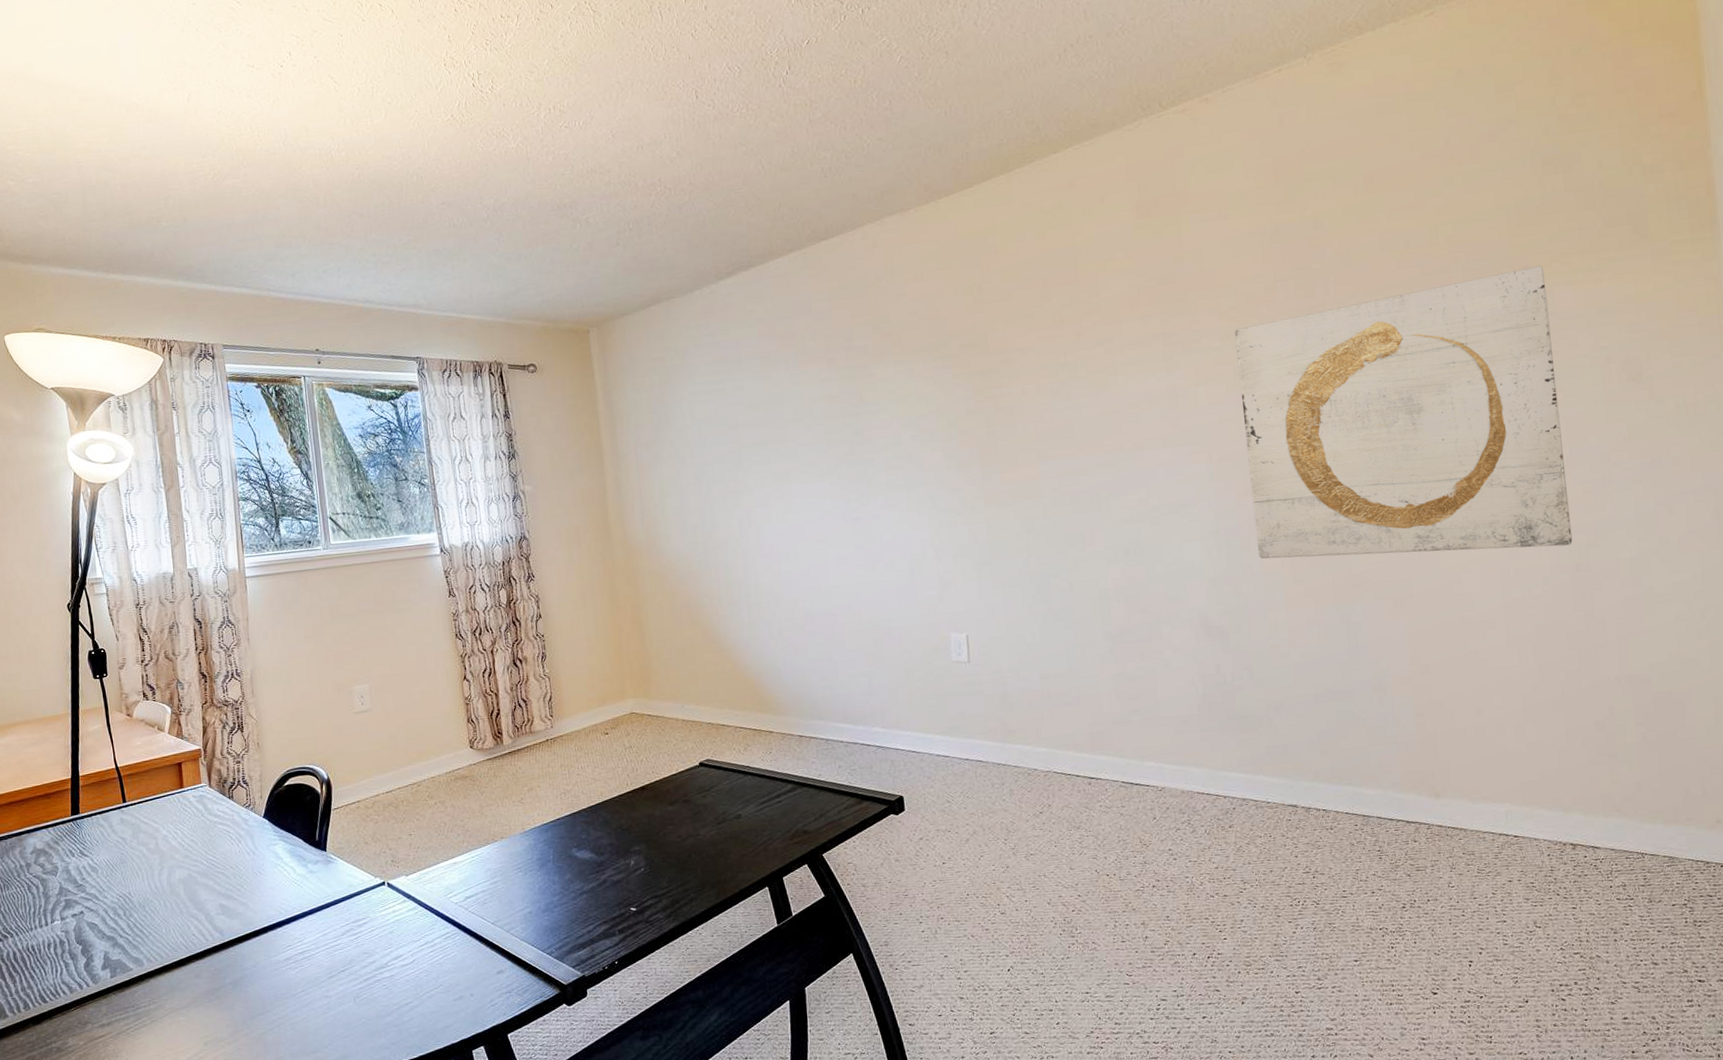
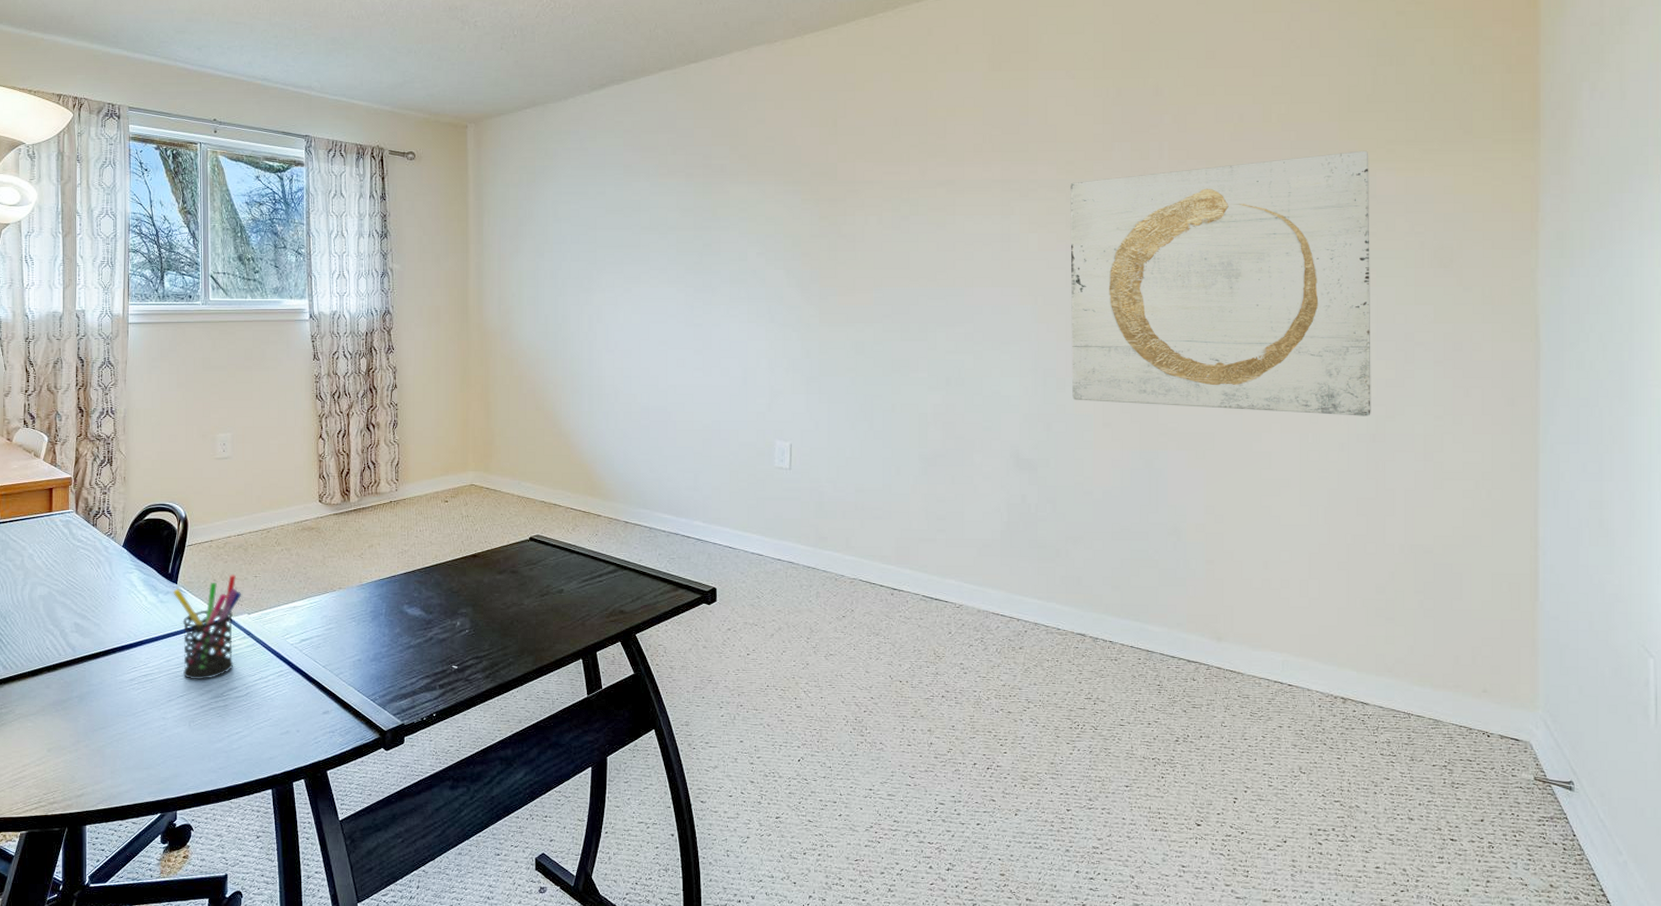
pen holder: none [322,835,397,953] -> present [173,574,242,680]

